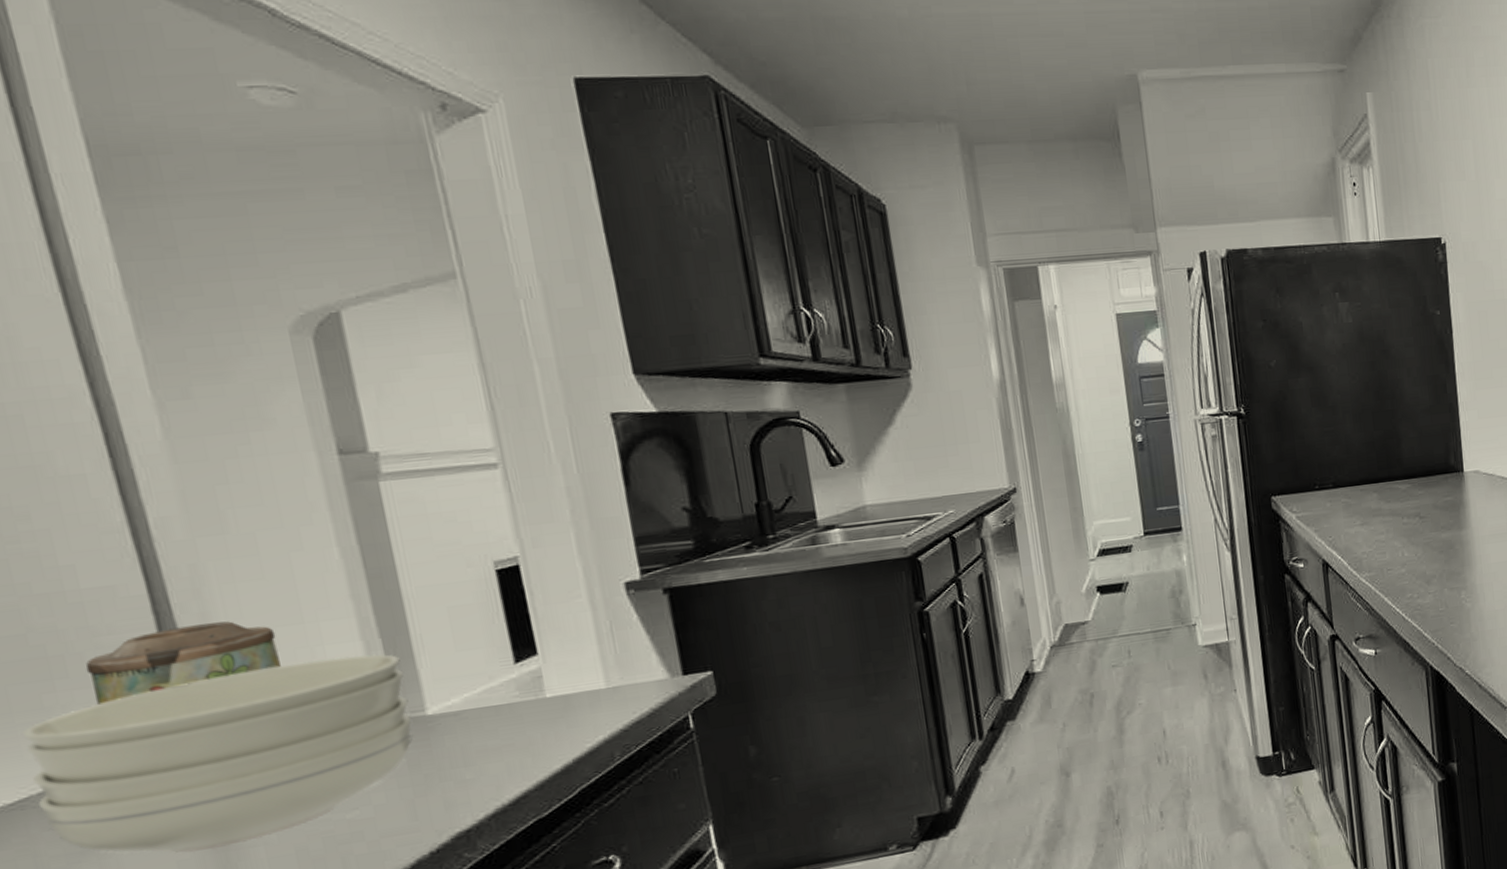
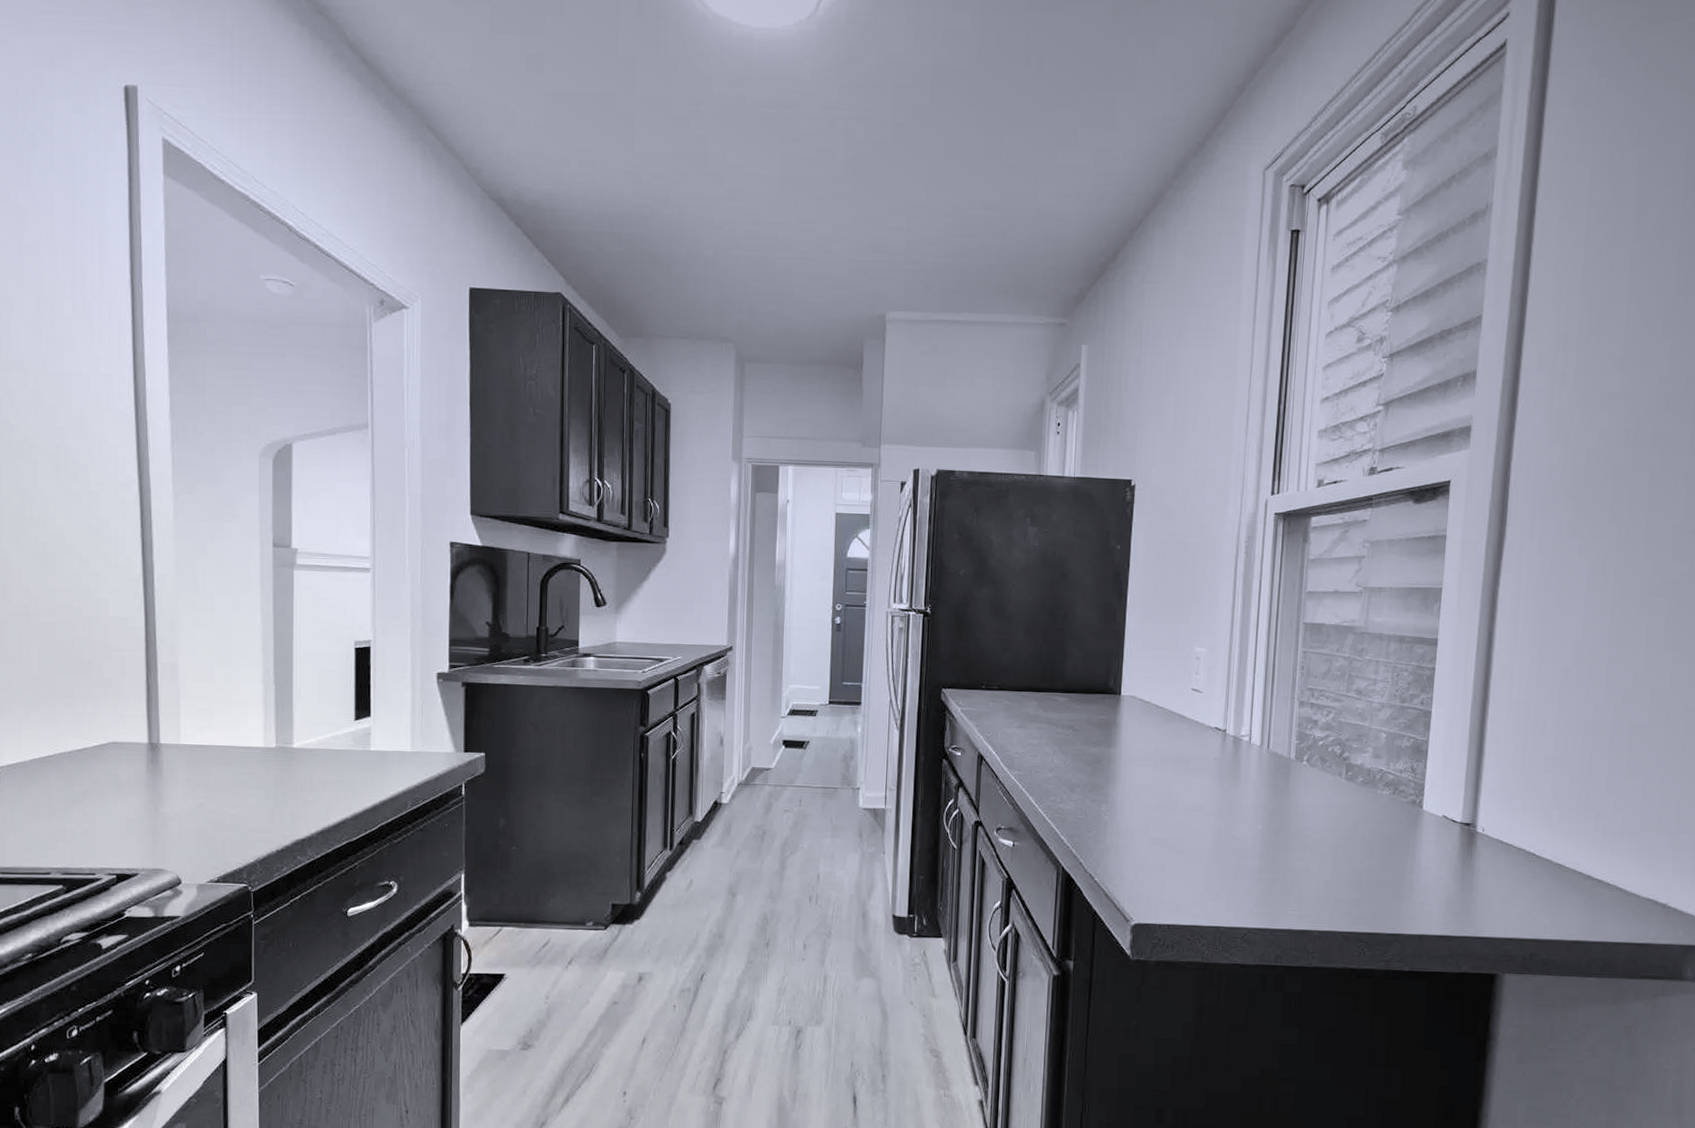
bowl: present [20,653,411,853] -> none [57,693,284,817]
canister: present [85,621,281,706] -> none [101,653,213,700]

